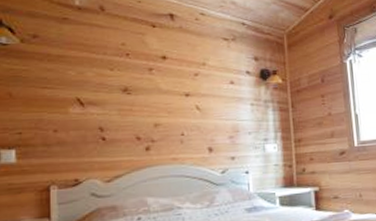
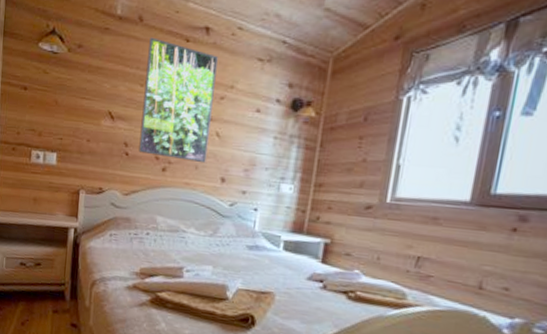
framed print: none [114,25,191,137] -> present [138,37,218,164]

